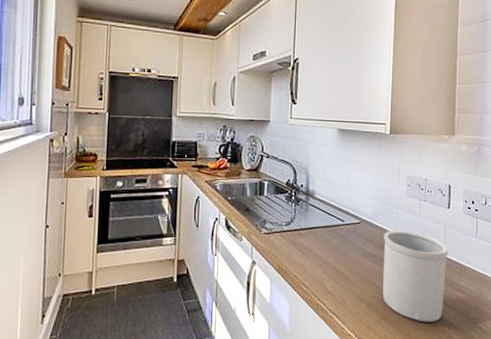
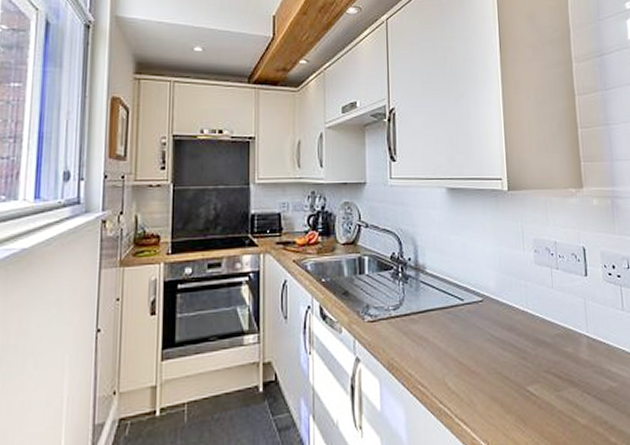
utensil holder: present [382,229,448,322] -> none [513,306,594,423]

